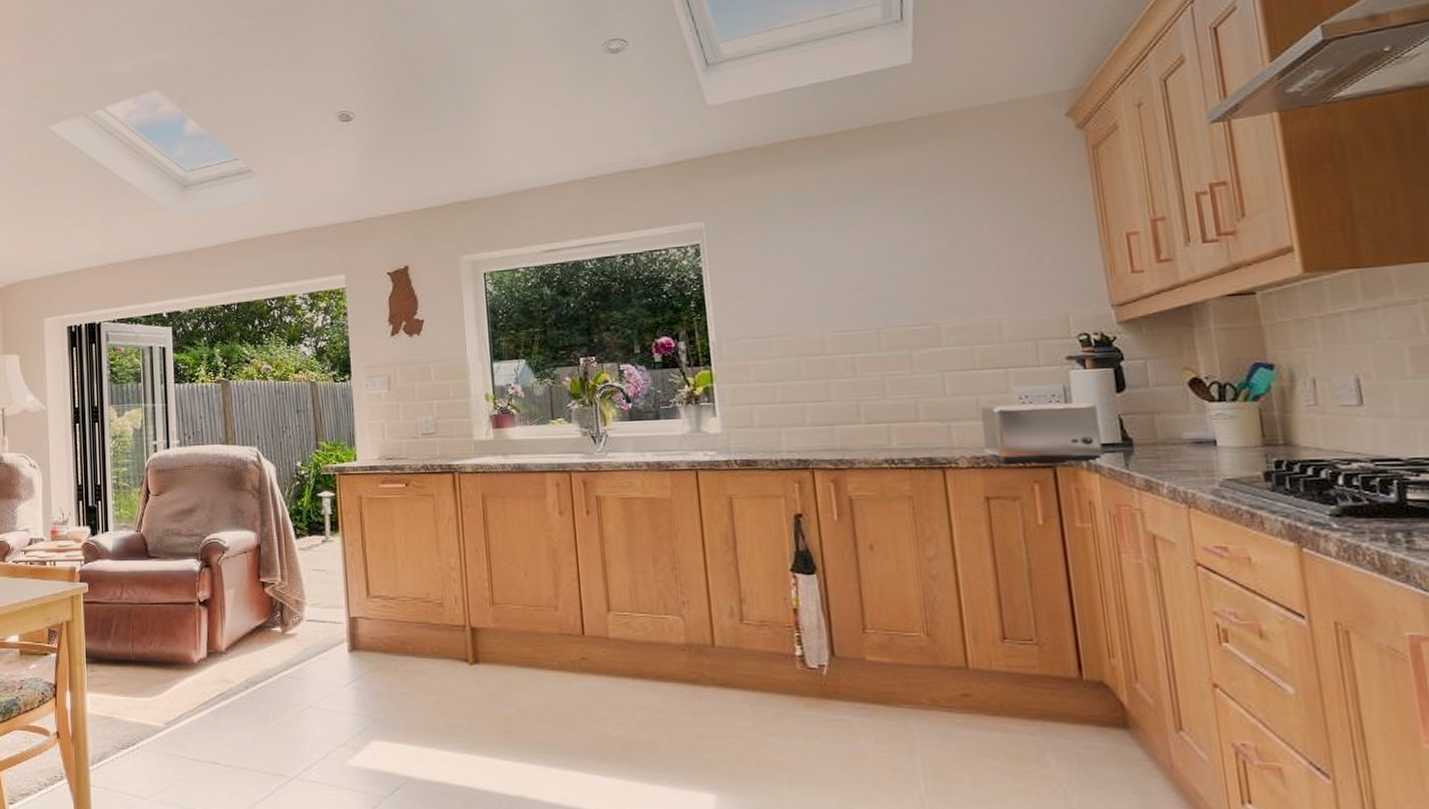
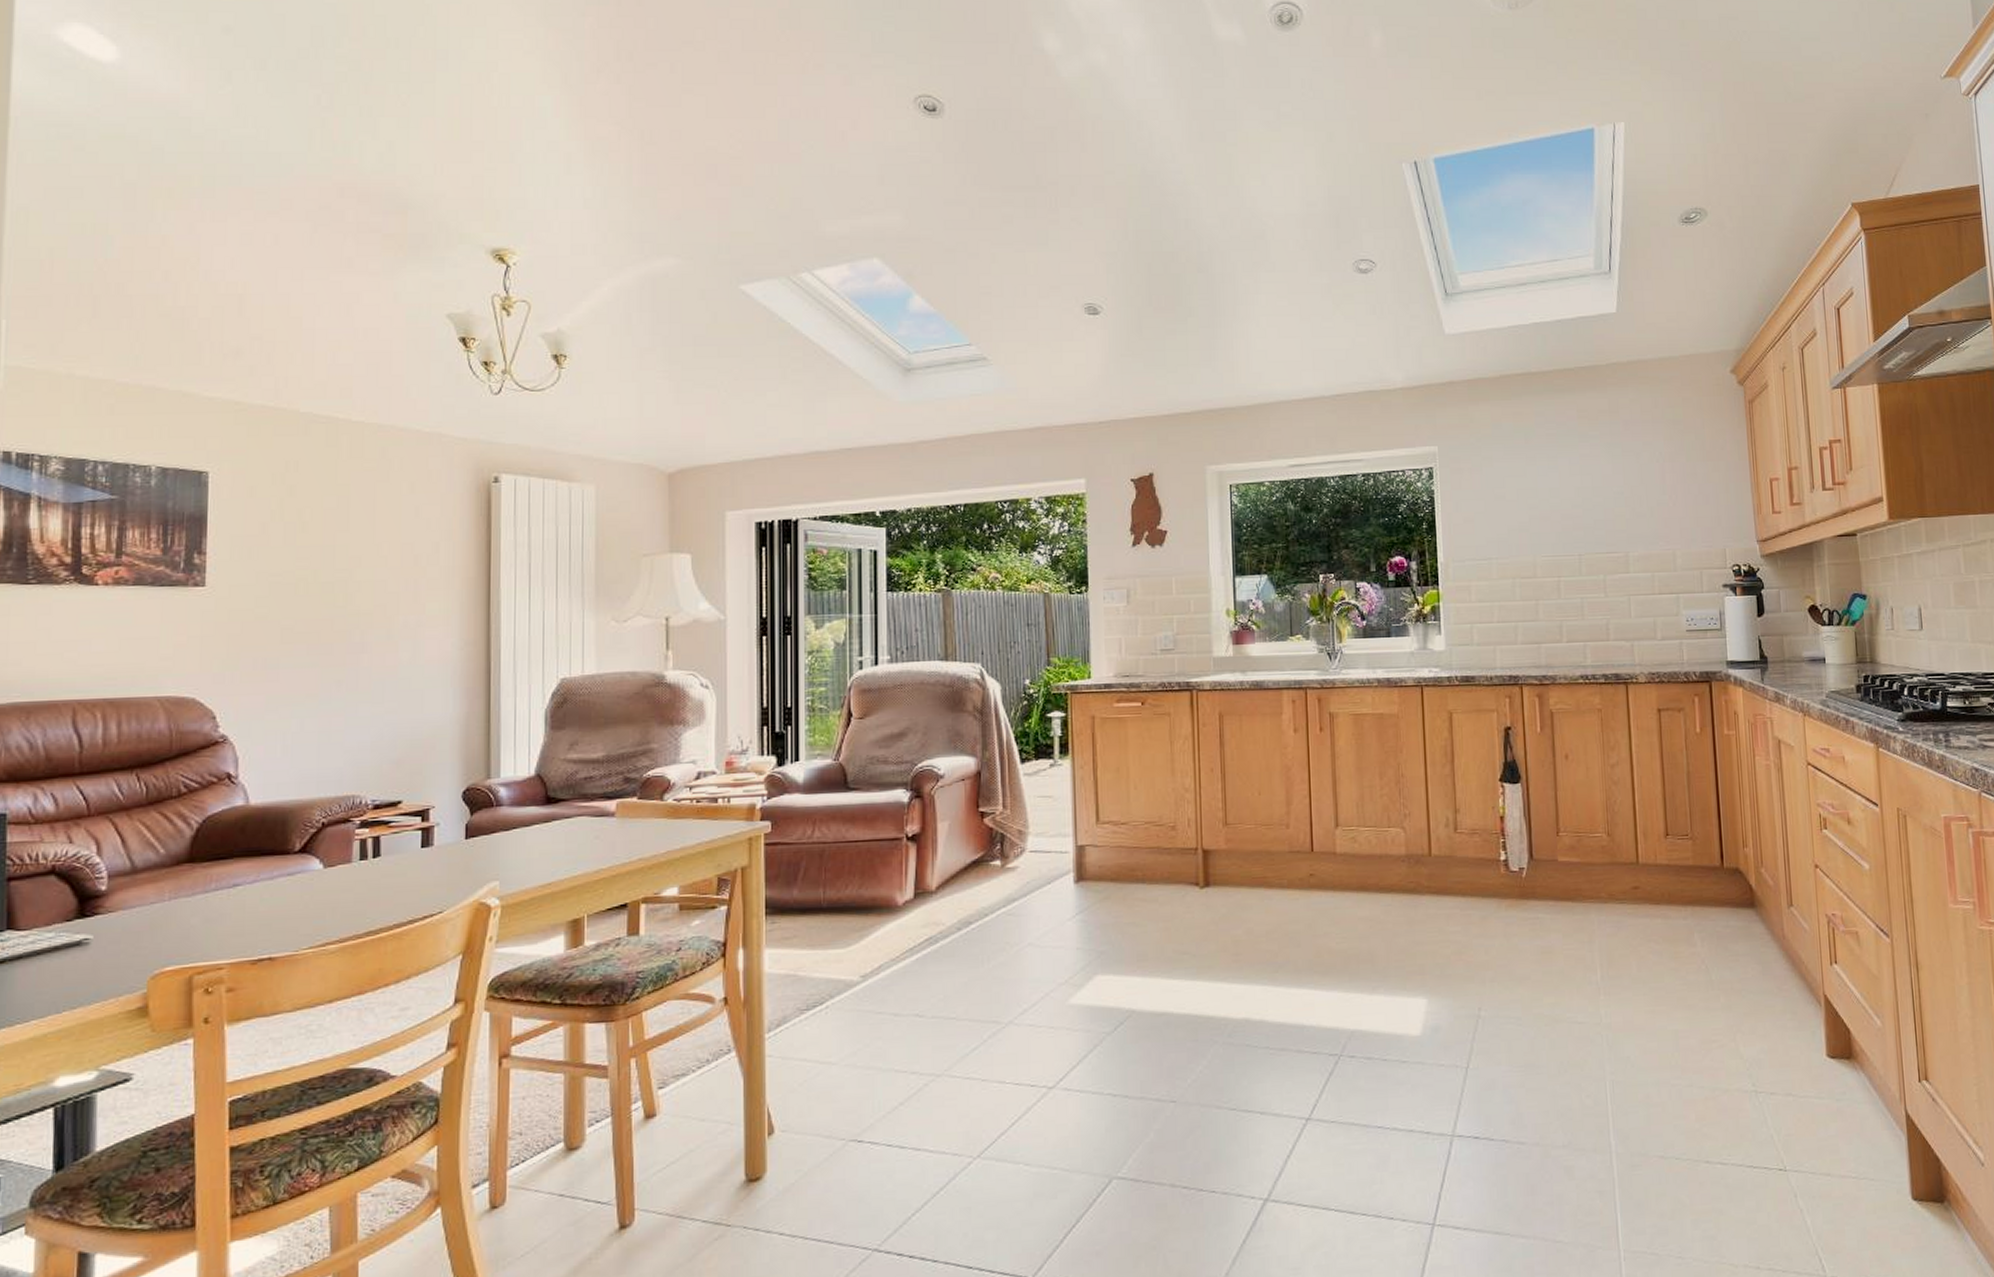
toaster: present [980,402,1103,464] -> none [1657,624,1746,679]

